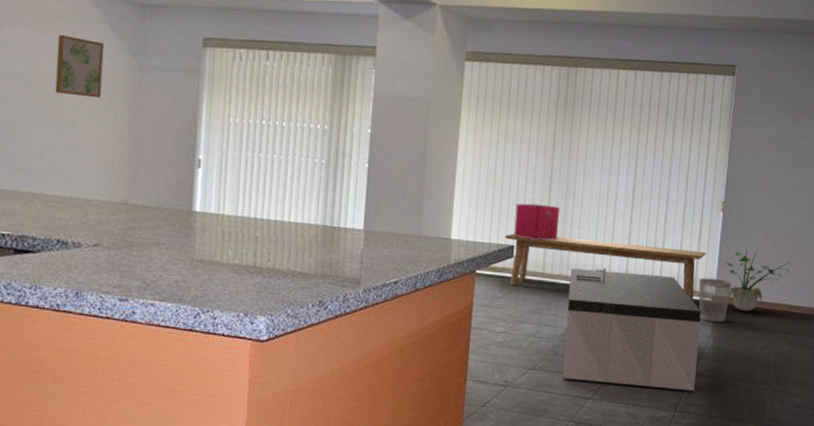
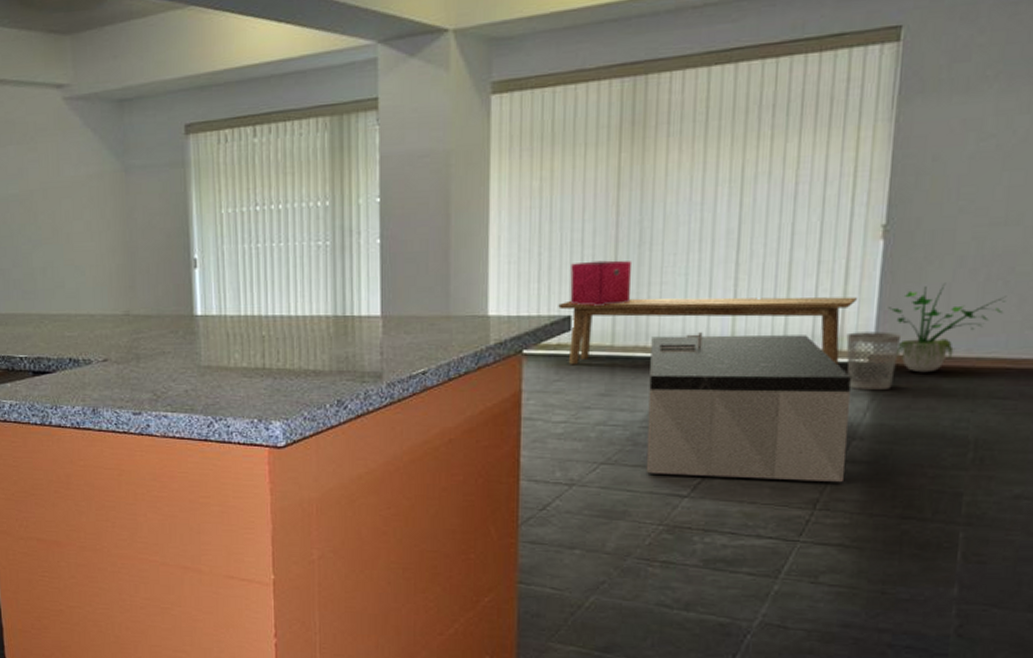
wall art: present [55,34,104,98] -> none [44,147,92,210]

